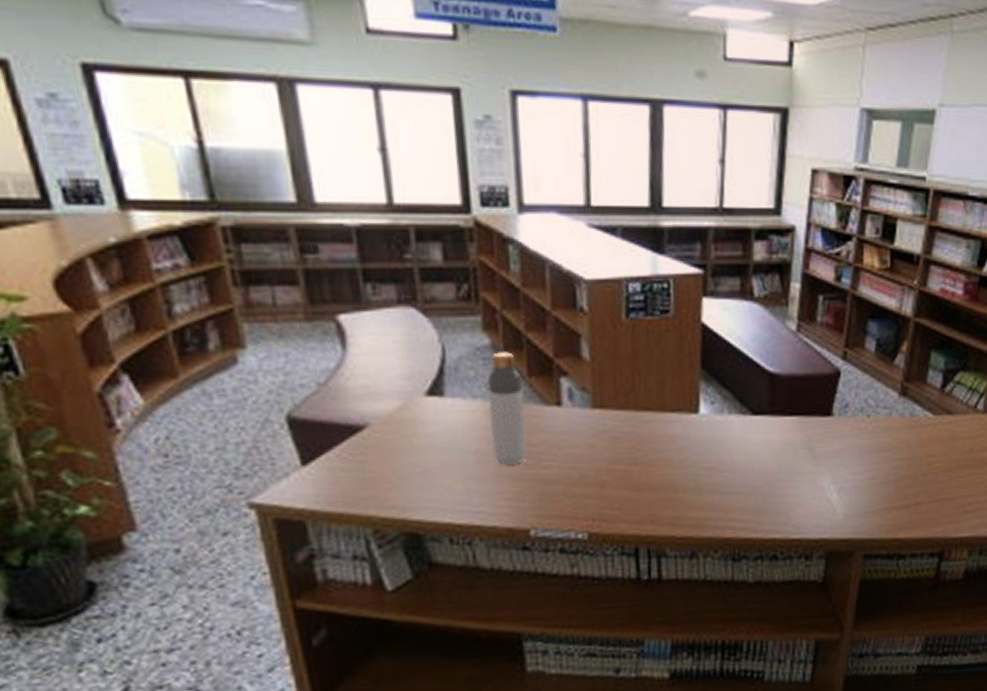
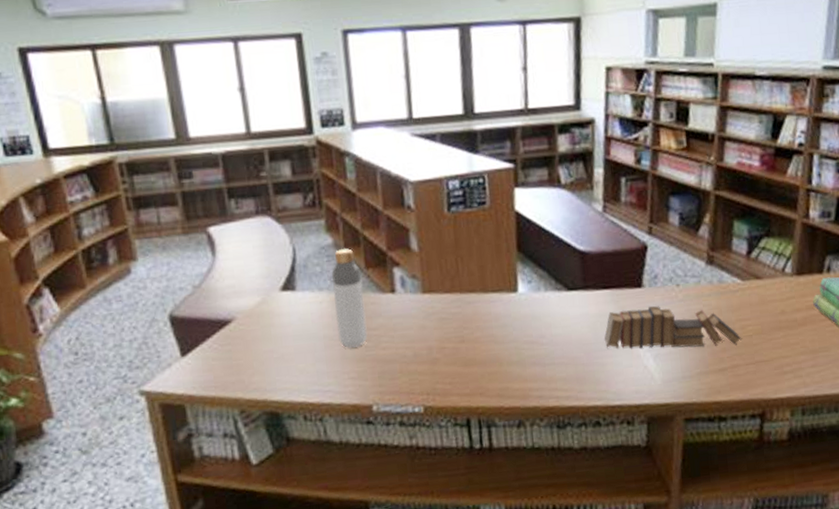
book: none [787,437,928,482] -> present [604,306,742,349]

